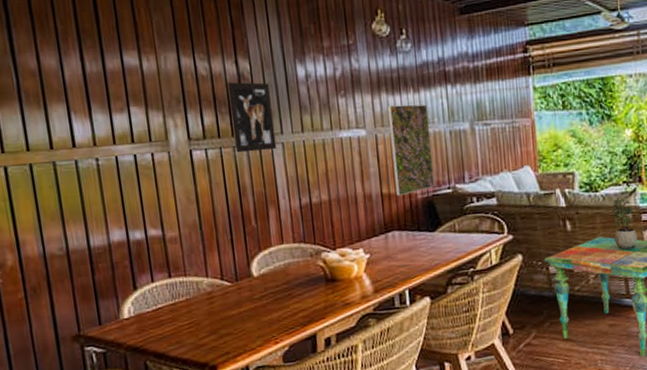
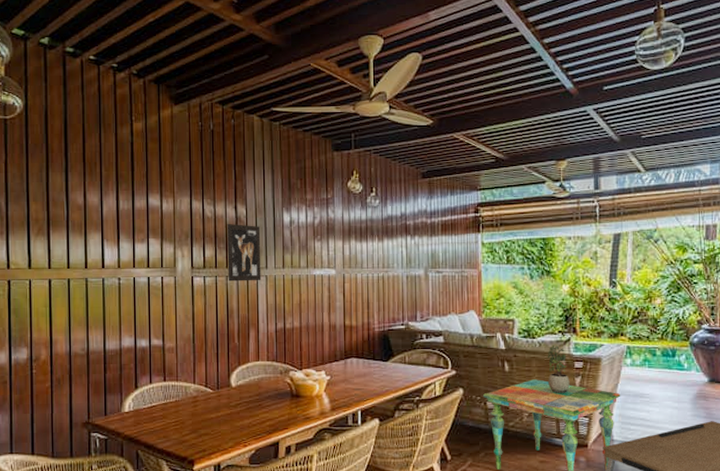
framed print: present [387,104,435,196] -> none [355,251,390,327]

